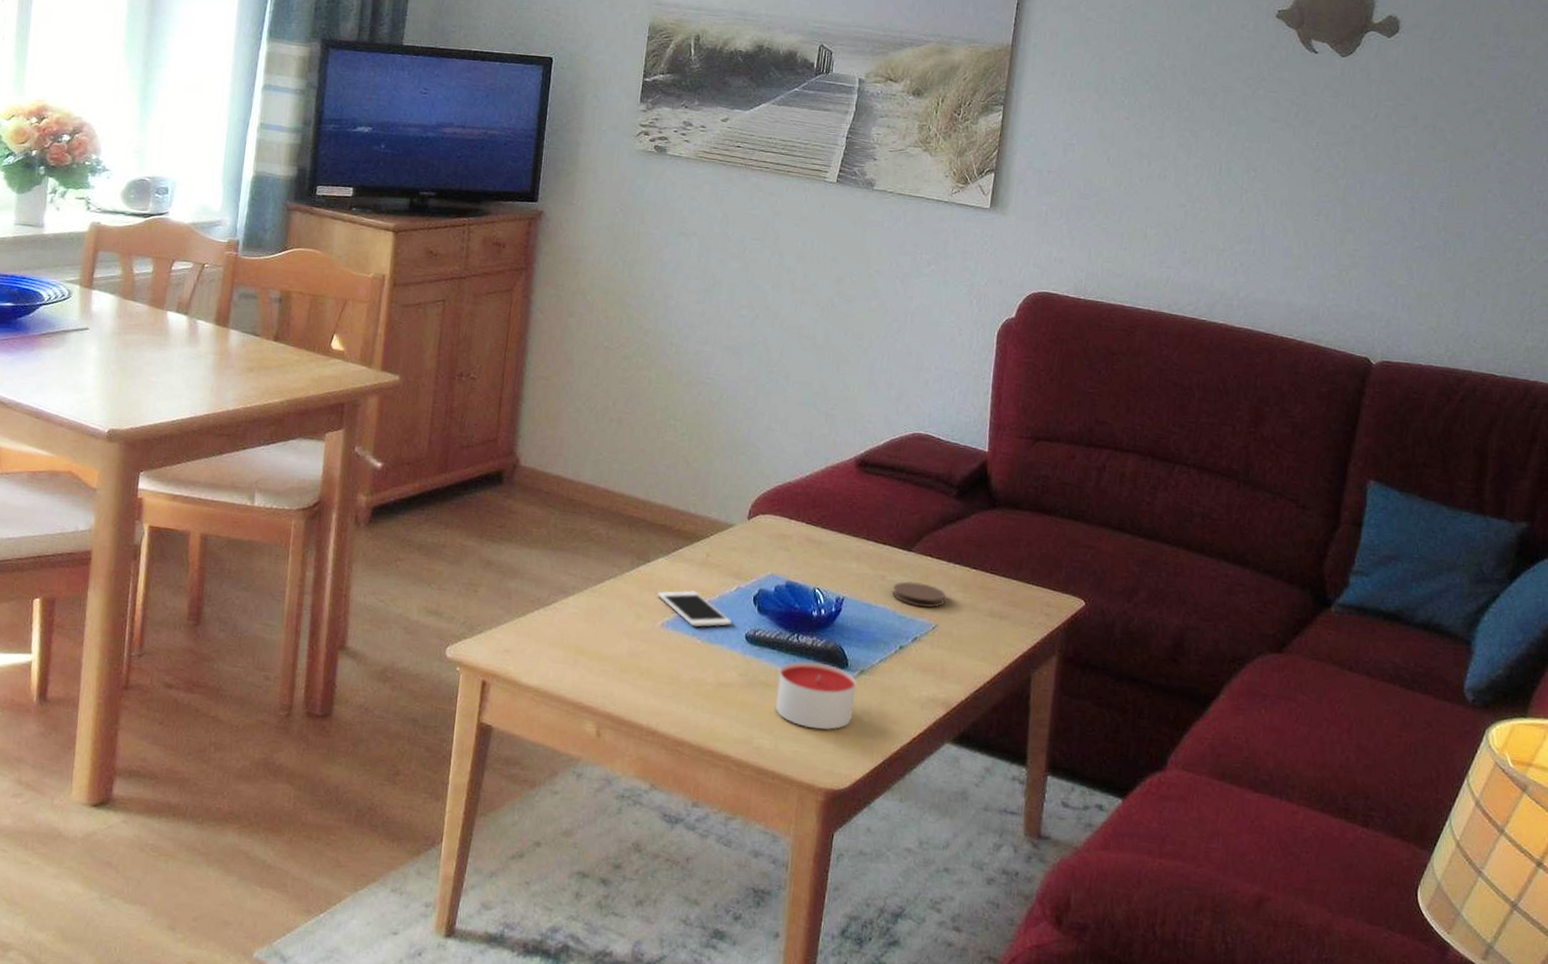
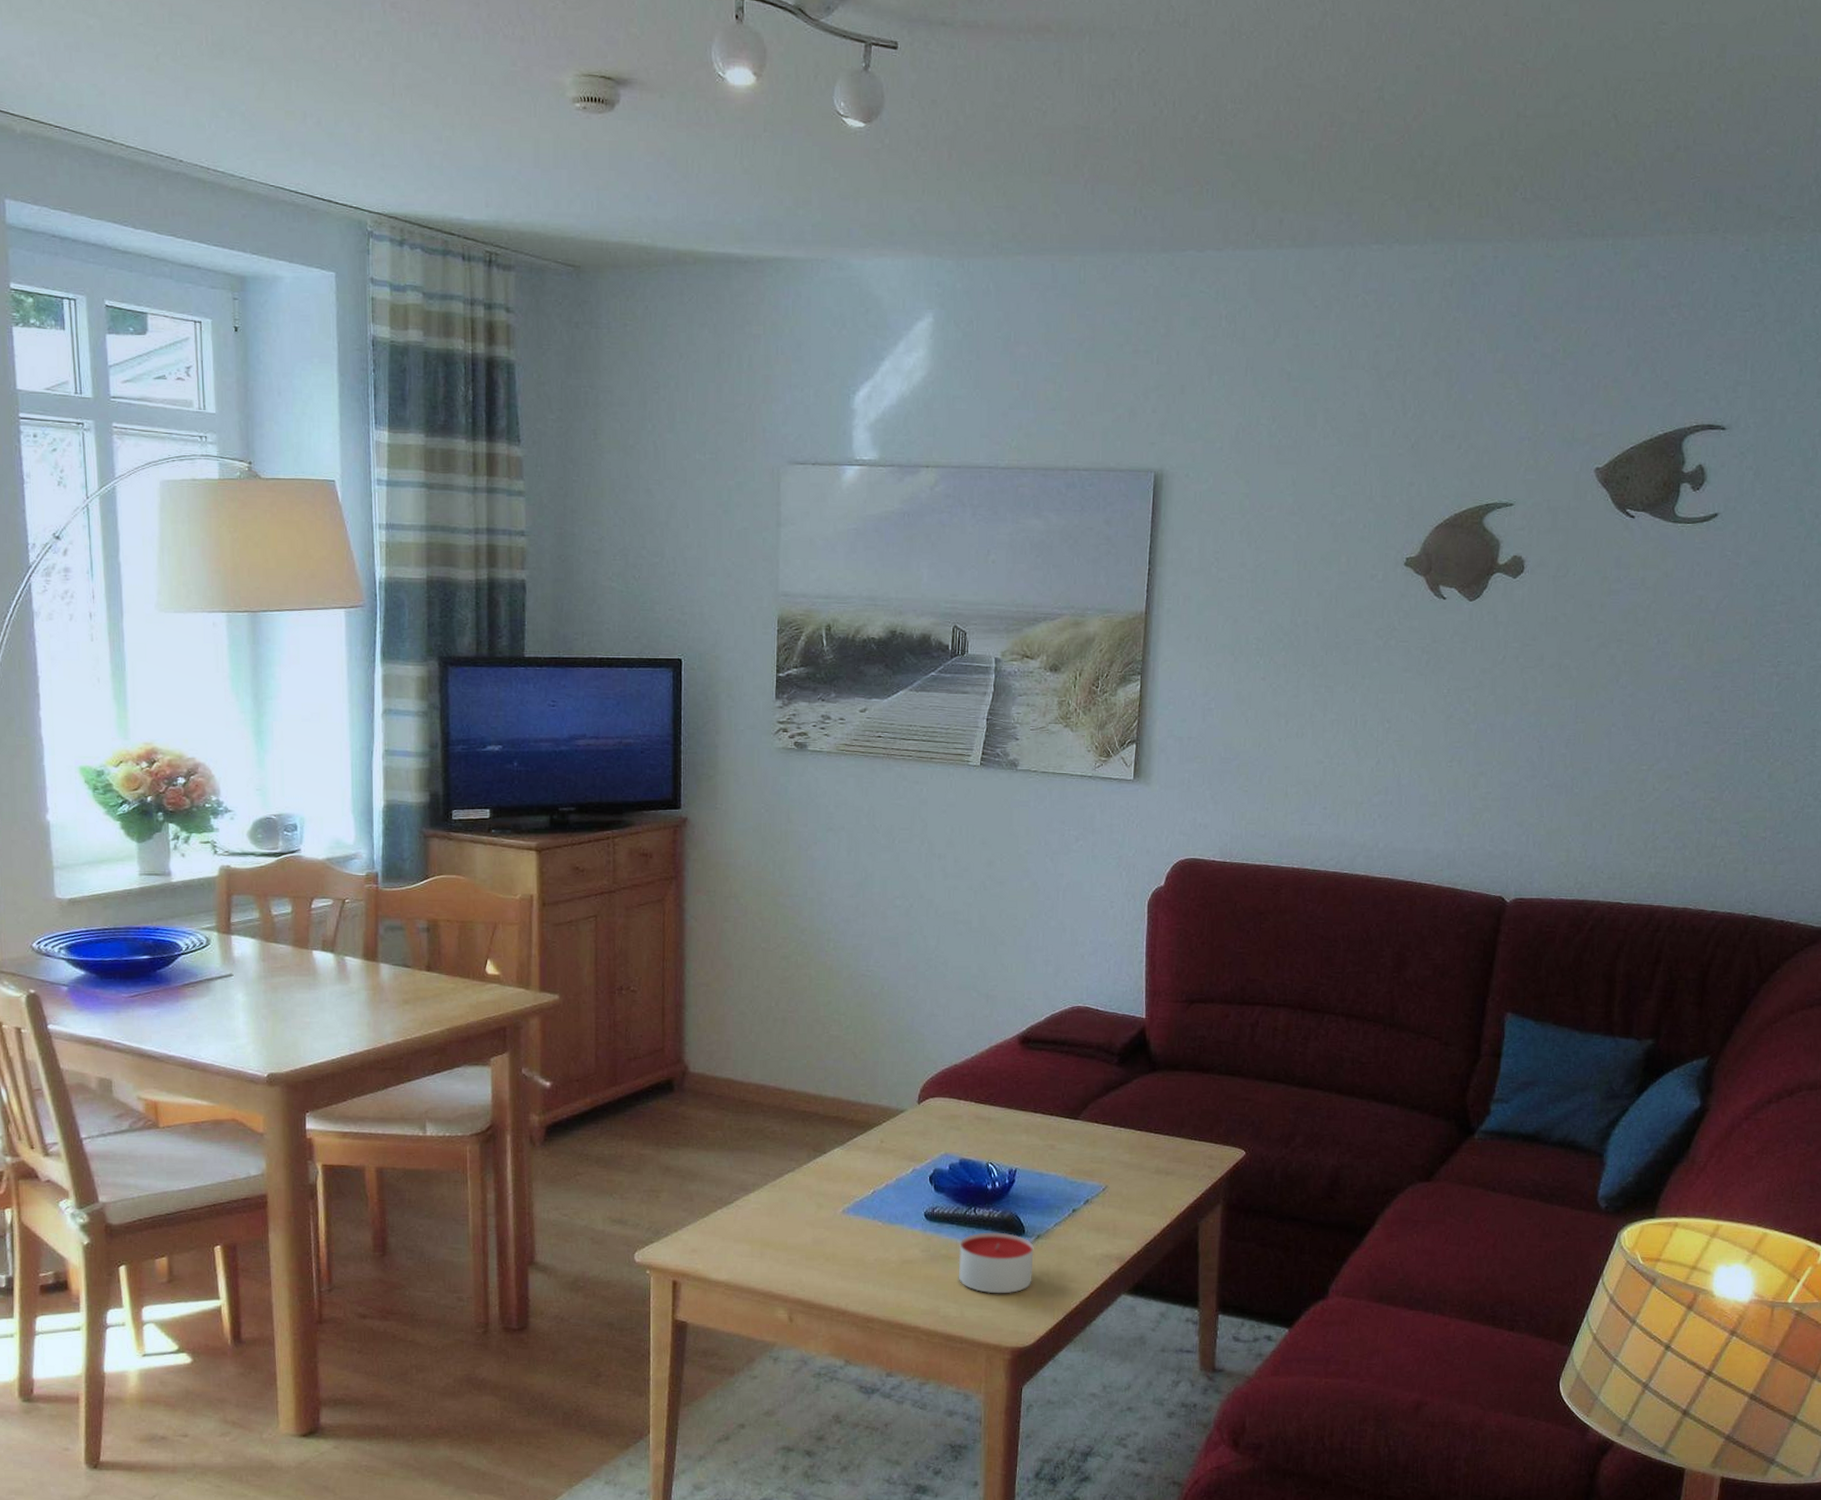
cell phone: present [657,590,732,627] -> none [836,1176,910,1211]
coaster: present [892,581,945,608] -> none [1062,1148,1113,1170]

